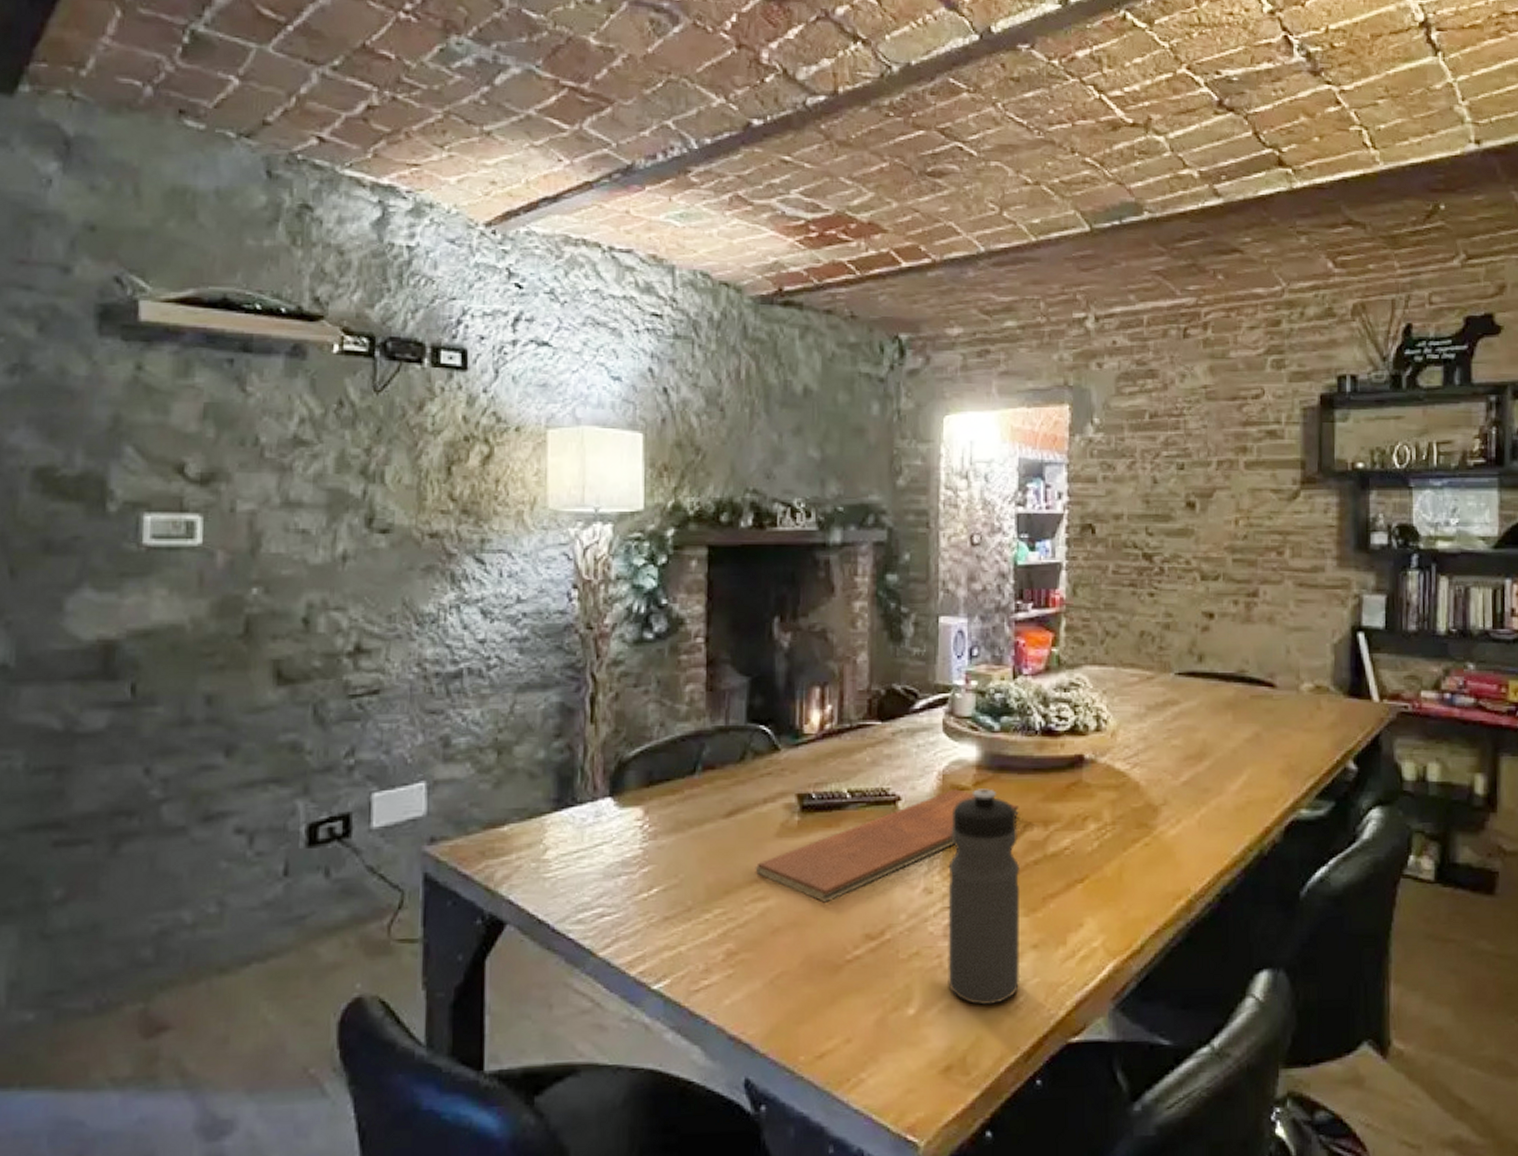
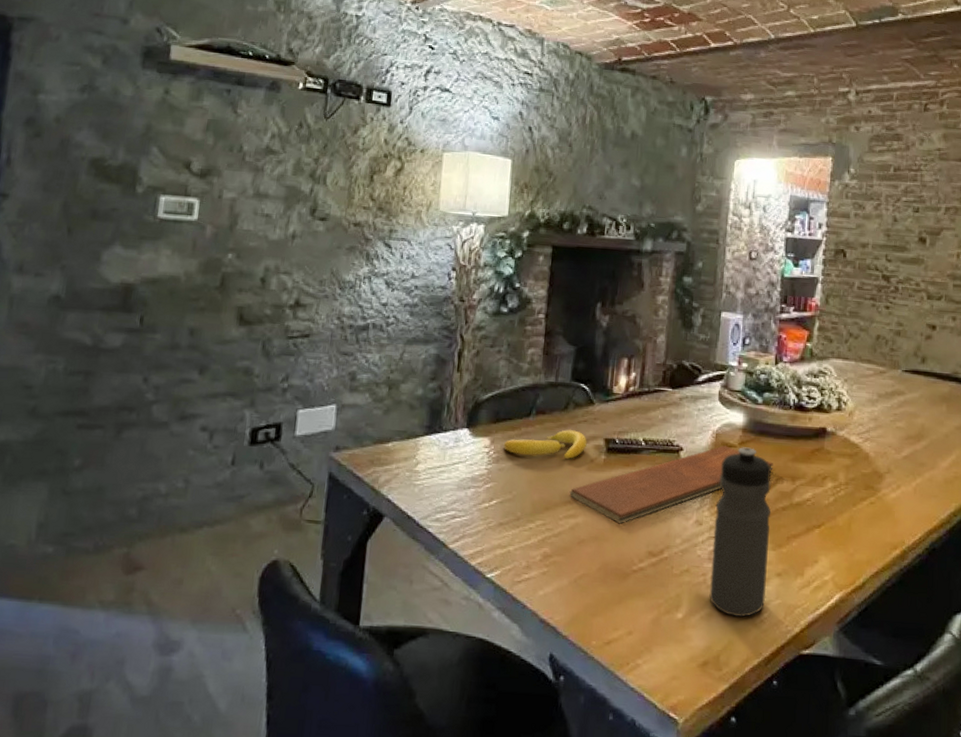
banana: none [661,787,774,825] -> present [503,430,587,459]

